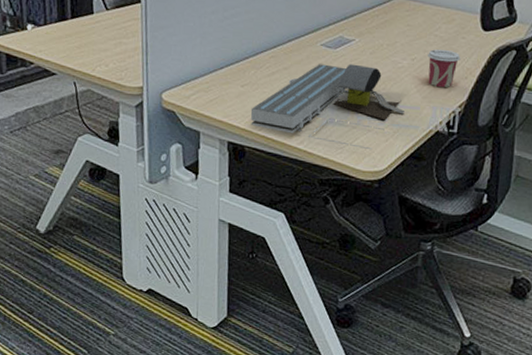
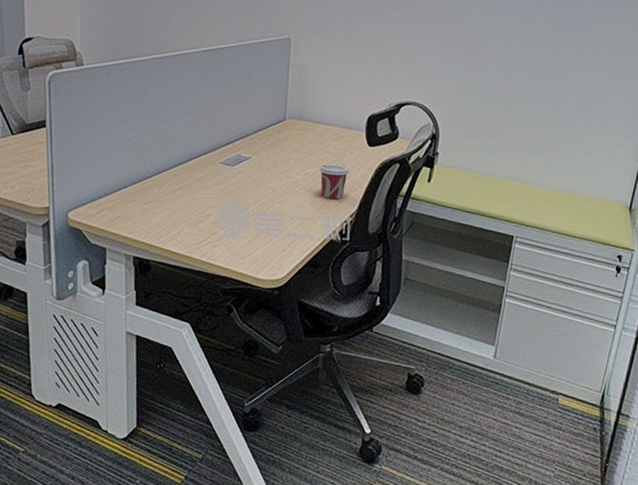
architectural model: present [250,64,404,150] -> none [154,180,300,260]

